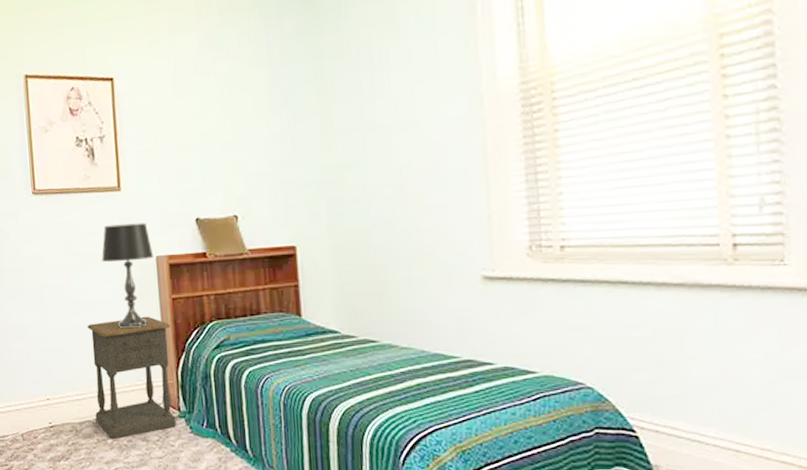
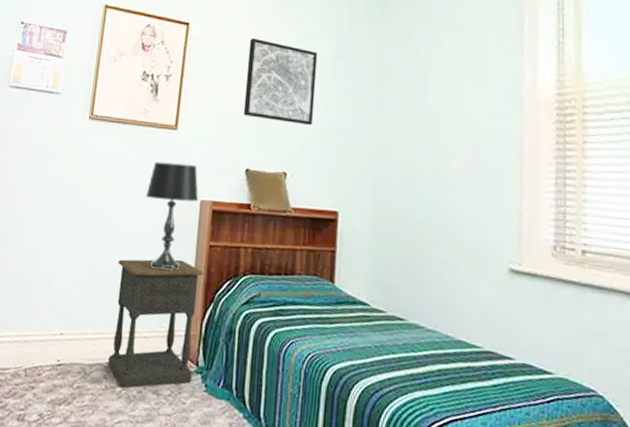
wall art: none [178,81,258,165] -> present [243,38,318,126]

